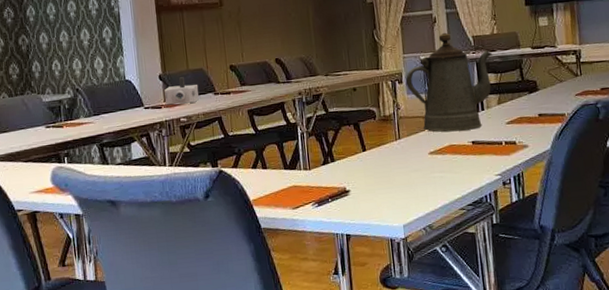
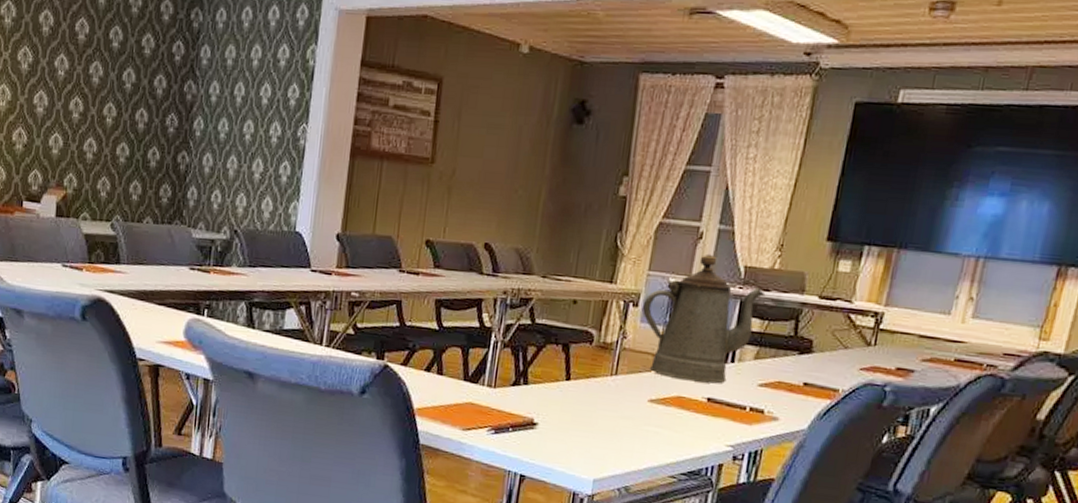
projector: present [164,77,199,105] -> none [336,242,382,276]

